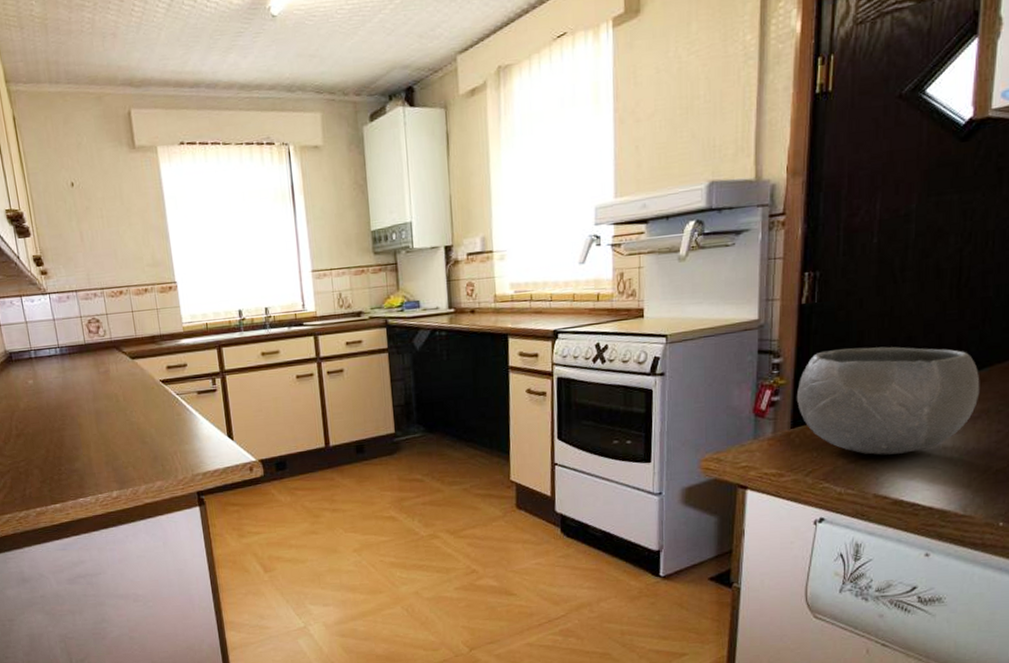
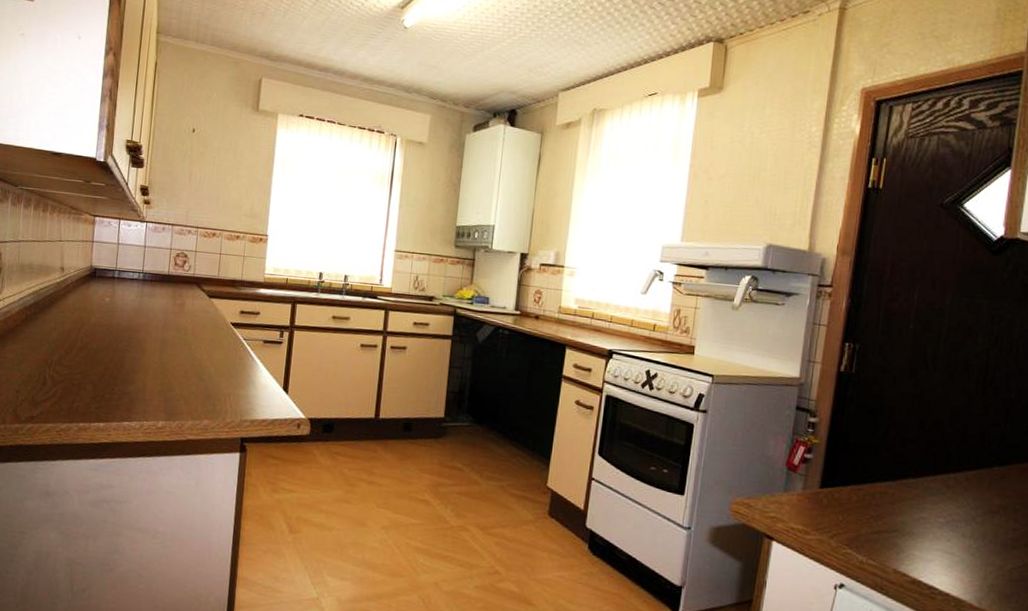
ceramic bowl: present [797,346,980,455] -> none [828,419,1000,534]

